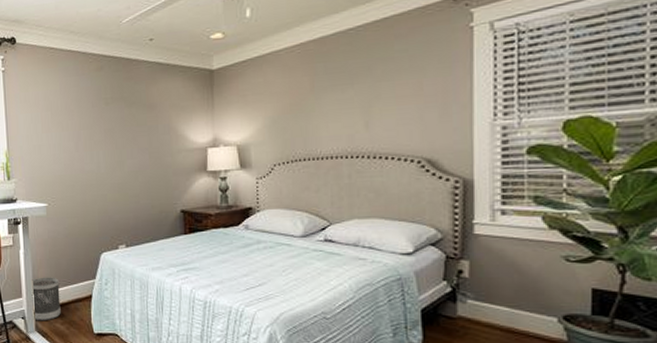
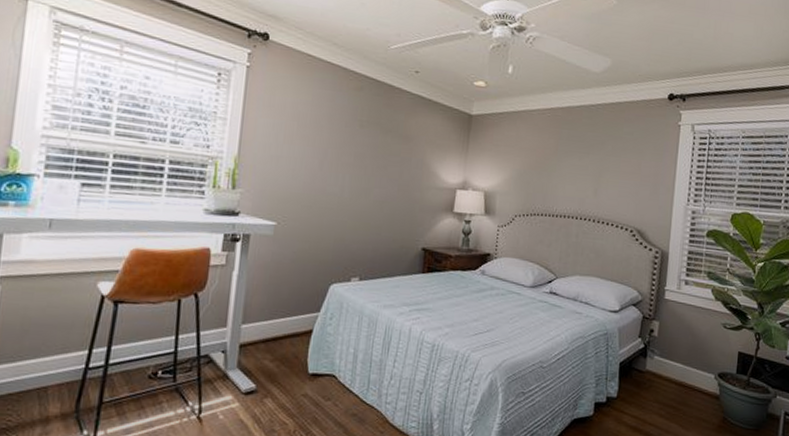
wastebasket: present [32,277,61,321] -> none [236,305,276,357]

